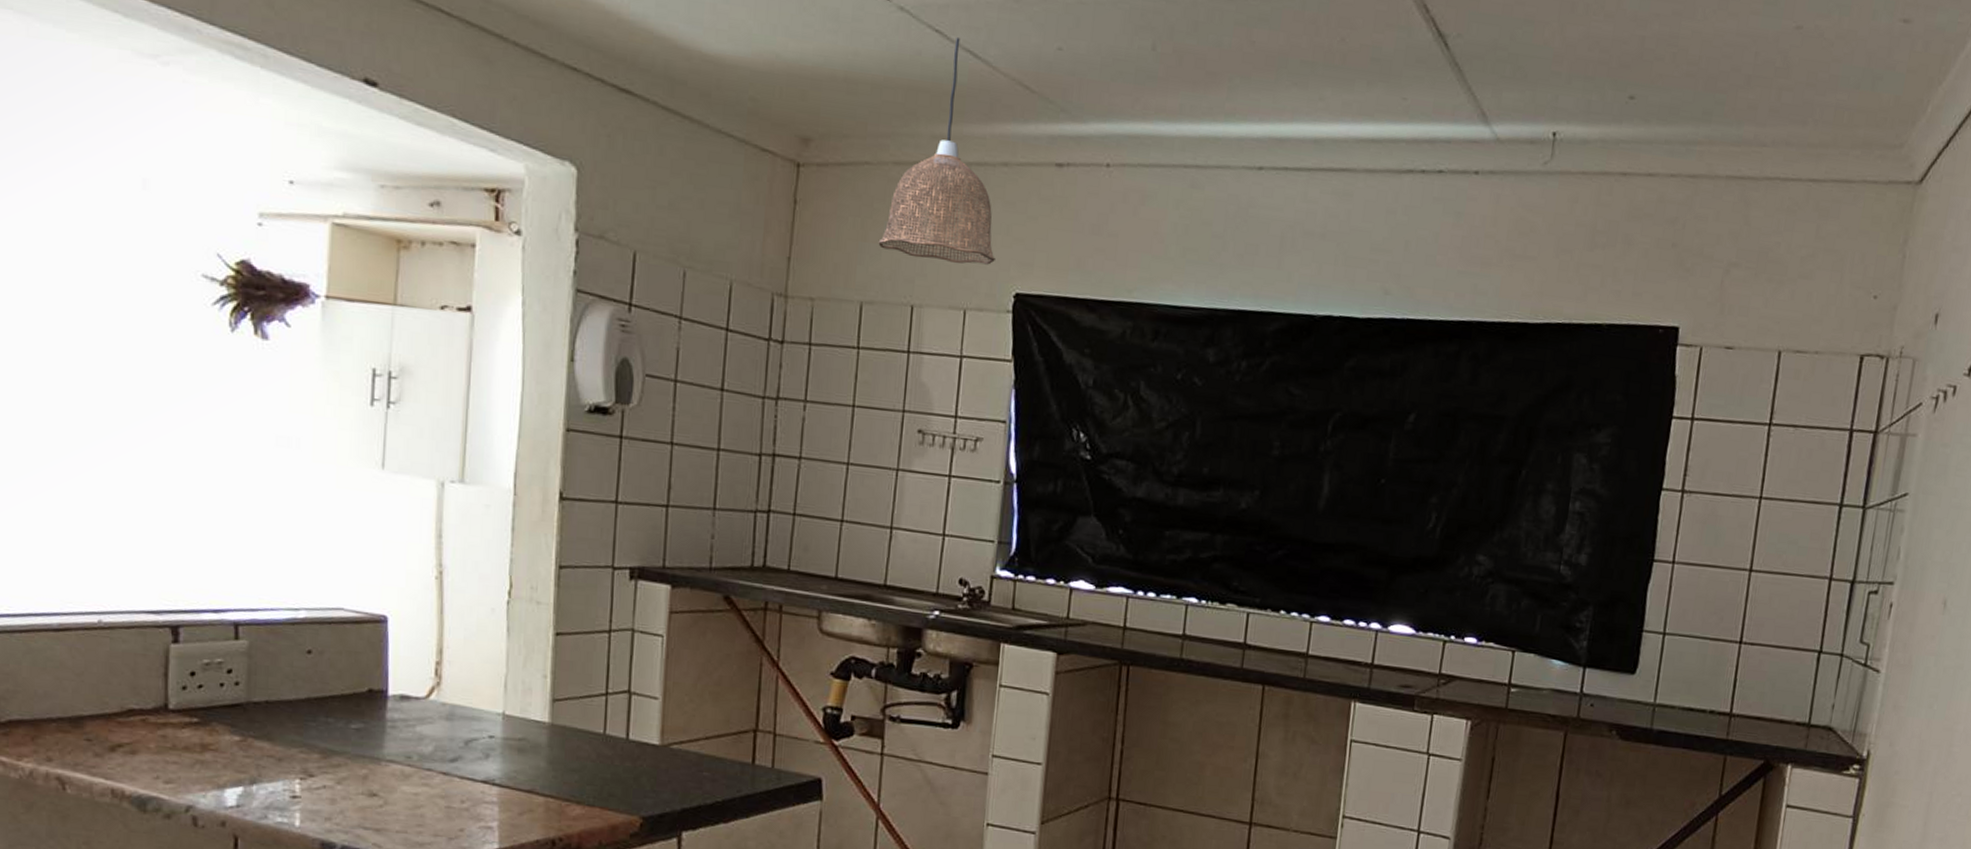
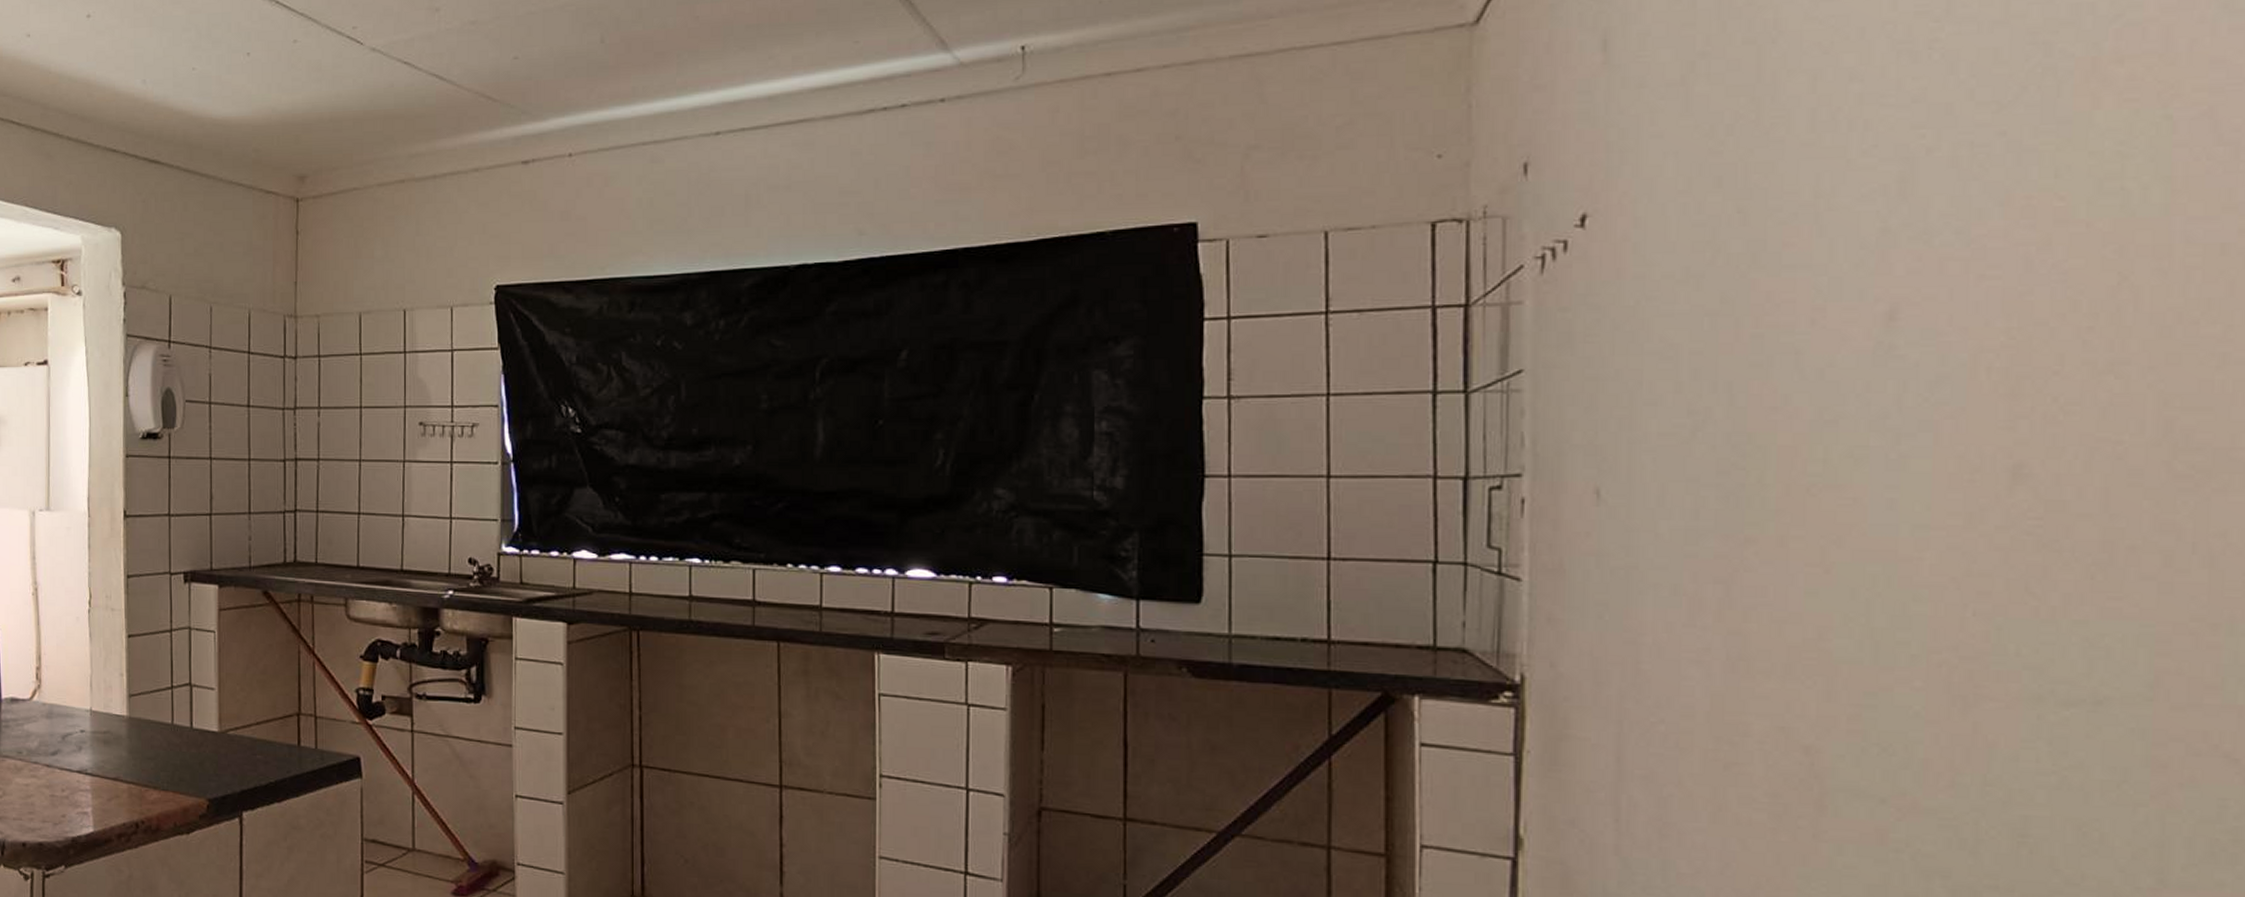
pendant lamp: present [878,38,995,265] -> none [370,65,475,267]

